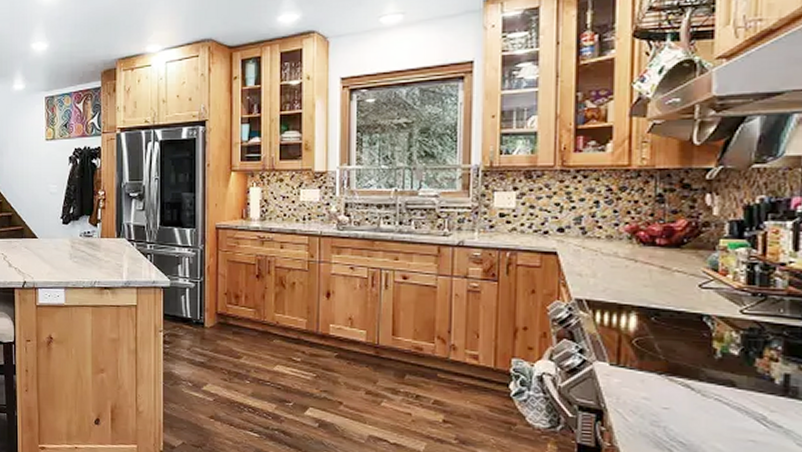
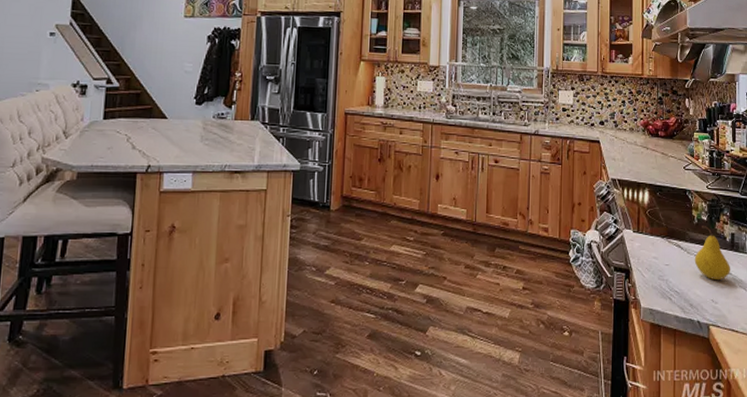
fruit: none [714,360,780,434] -> present [694,225,730,281]

